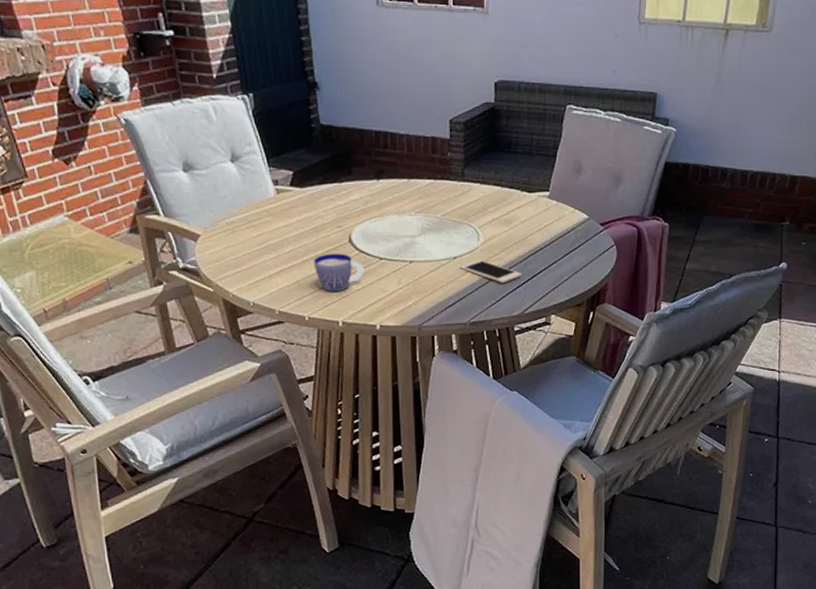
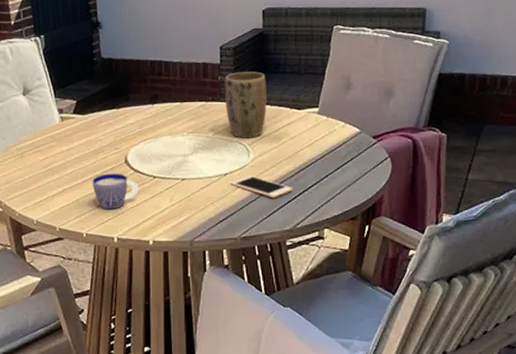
plant pot: none [455,149,498,221] -> present [225,71,267,139]

